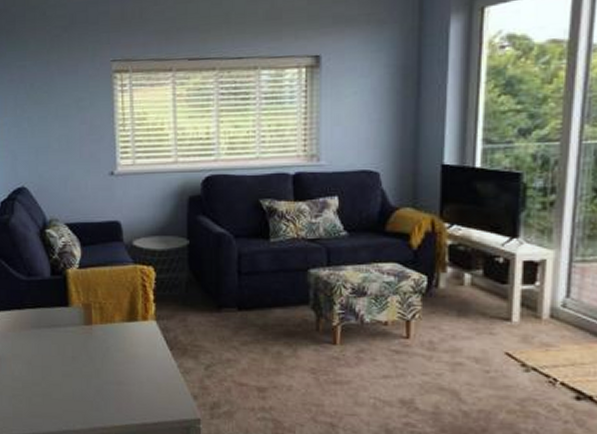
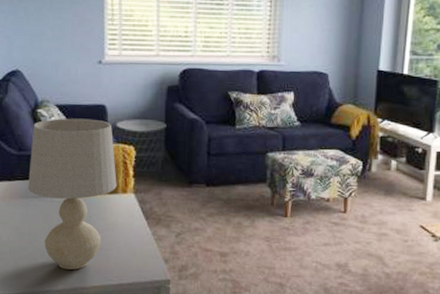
table lamp: none [39,237,136,408] -> present [28,118,117,270]

